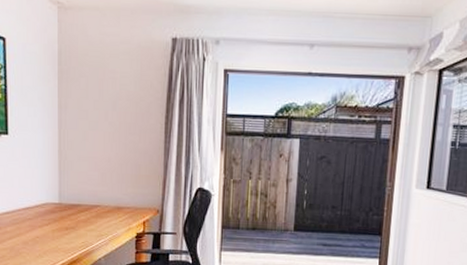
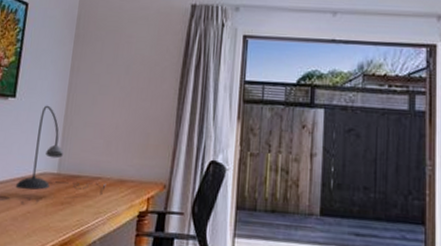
desk lamp: none [21,141,105,221] -> present [15,105,106,196]

